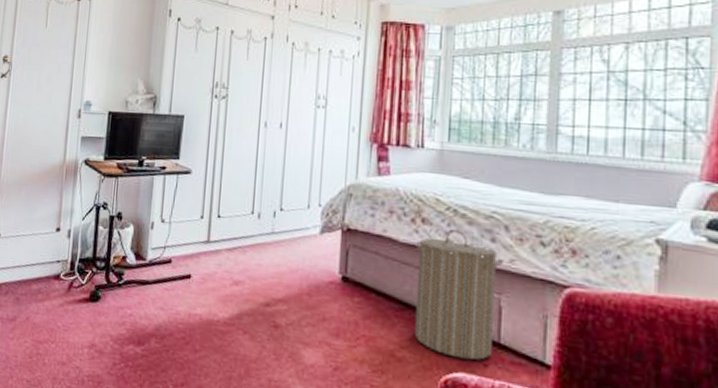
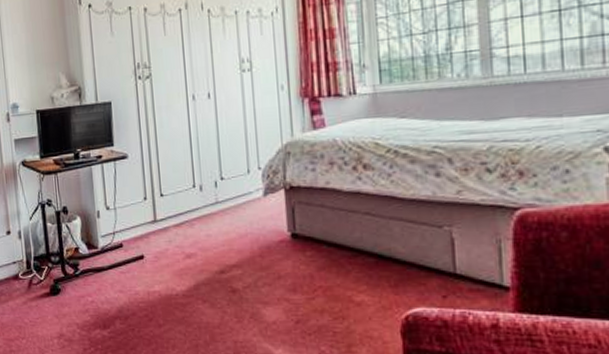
laundry hamper: present [414,229,505,360] -> none [360,169,452,294]

